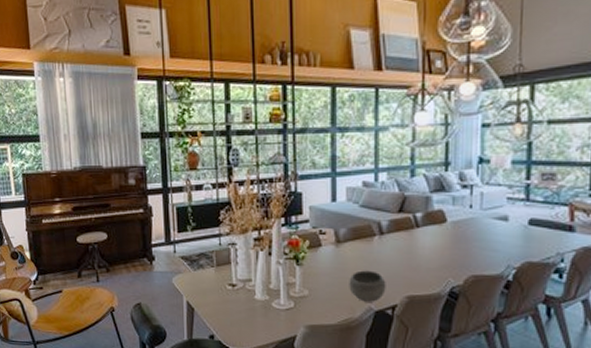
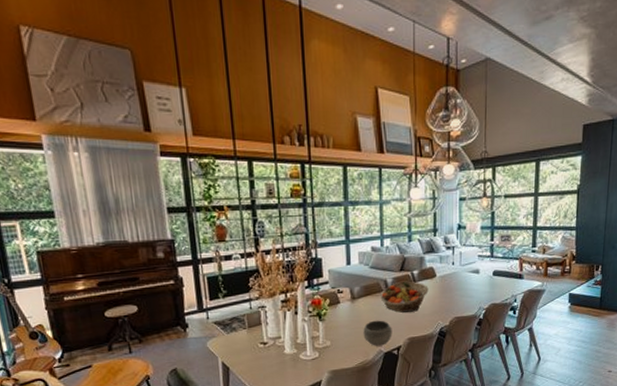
fruit basket: none [372,225,436,264] -> present [380,281,429,313]

